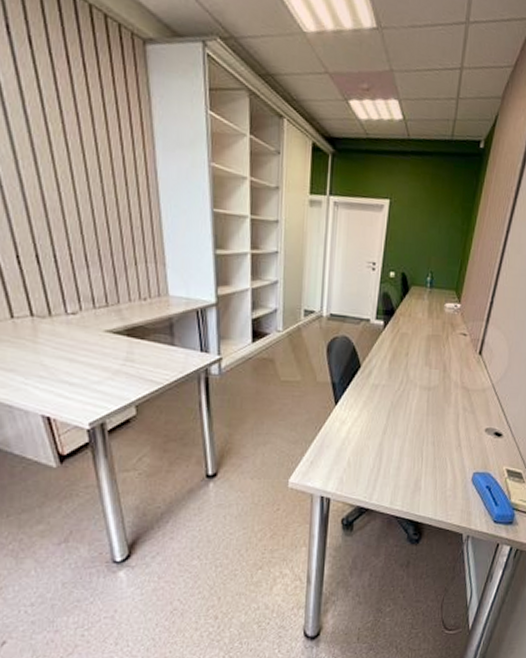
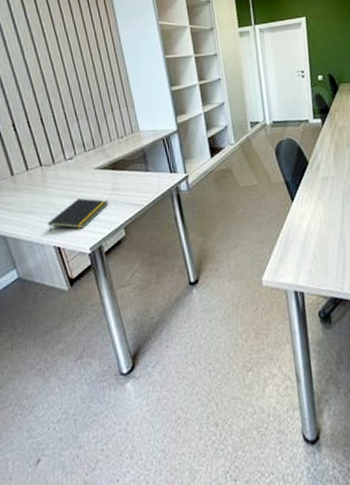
notepad: none [36,364,119,399] -> present [48,198,109,232]

